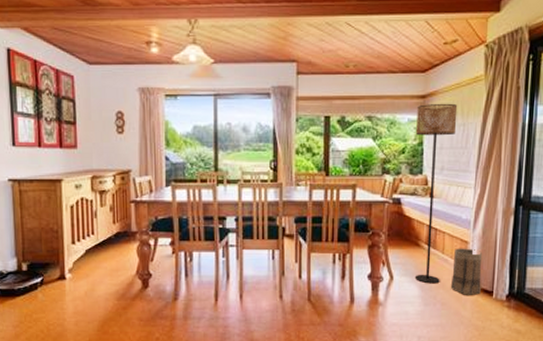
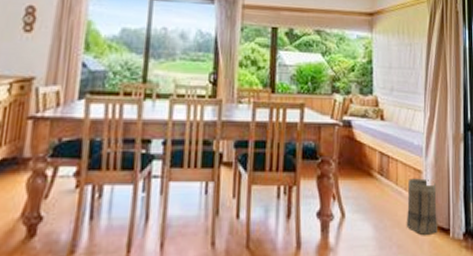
floor lamp: present [414,103,458,284] -> none [365,21,404,222]

